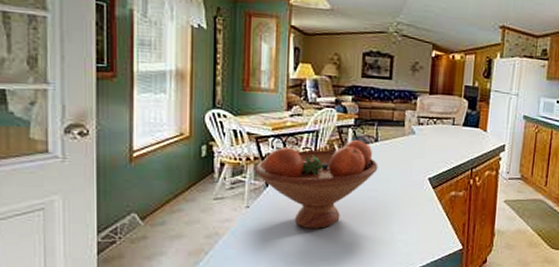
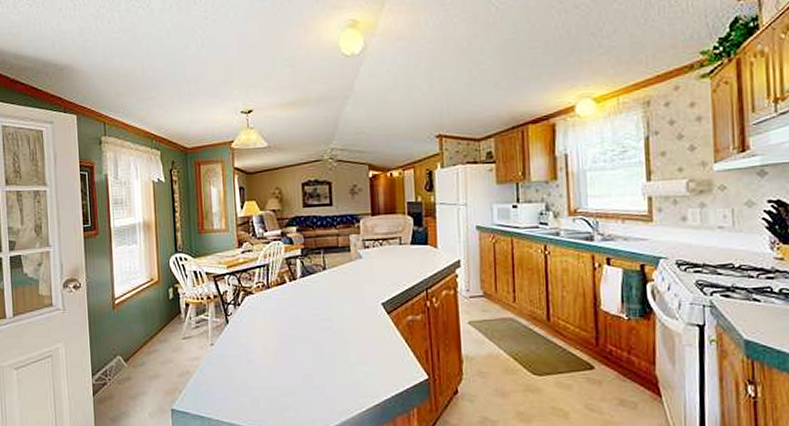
fruit bowl: present [255,139,378,229] -> none [215,269,329,363]

